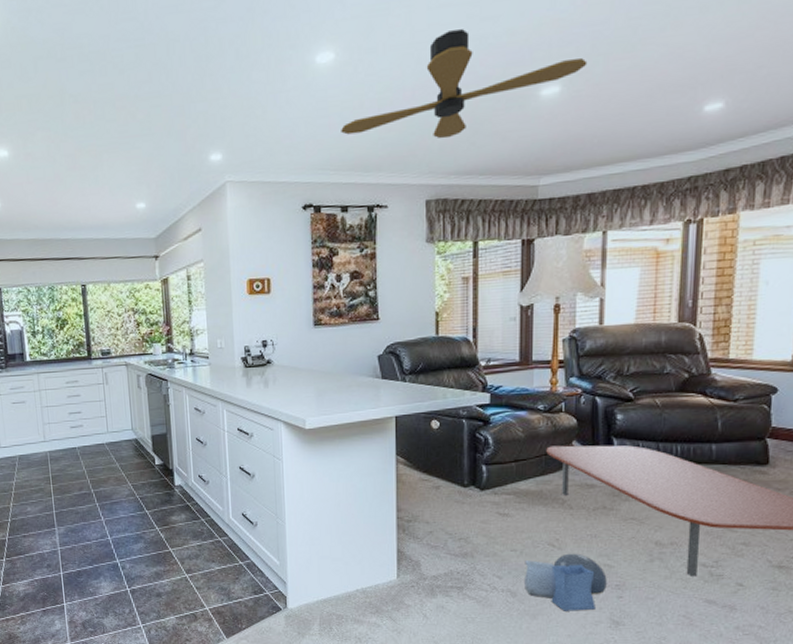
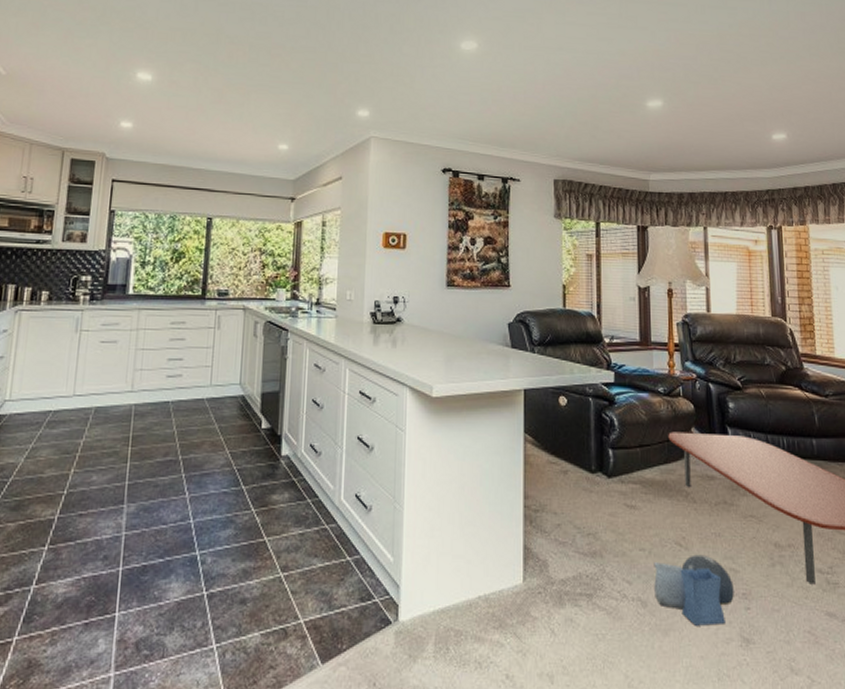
ceiling fan: present [341,29,588,139] -> none [480,43,682,129]

